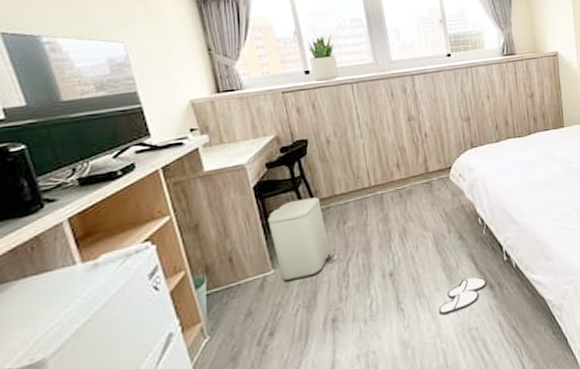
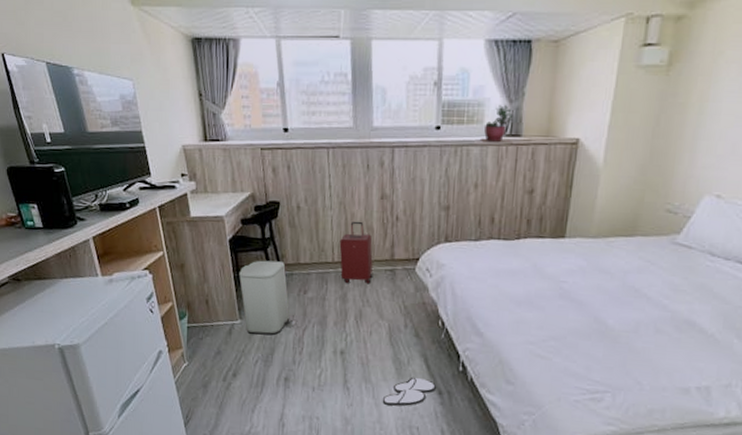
planter: present [308,34,339,82] -> none [289,89,317,142]
suitcase: none [374,143,412,205] -> present [339,221,373,285]
succulent plant: none [485,33,510,63] -> present [481,105,513,144]

